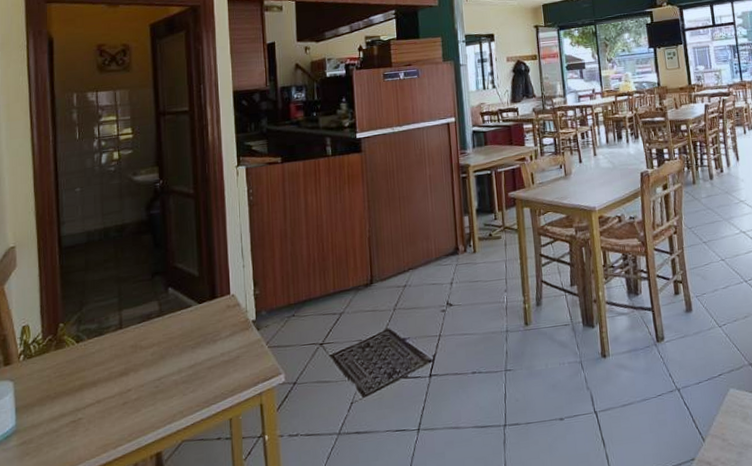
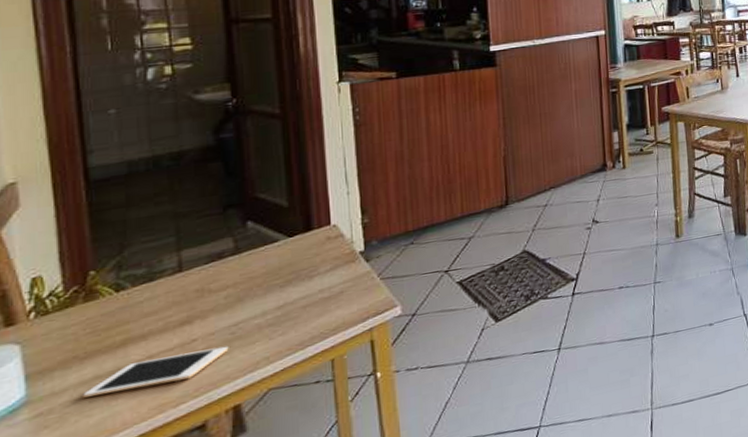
cell phone: none [52,398,154,432] -> present [83,346,229,398]

